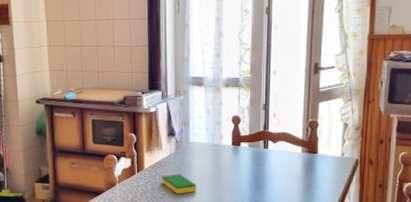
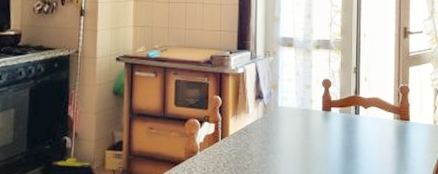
dish sponge: present [161,173,197,194] -> none [246,141,285,165]

